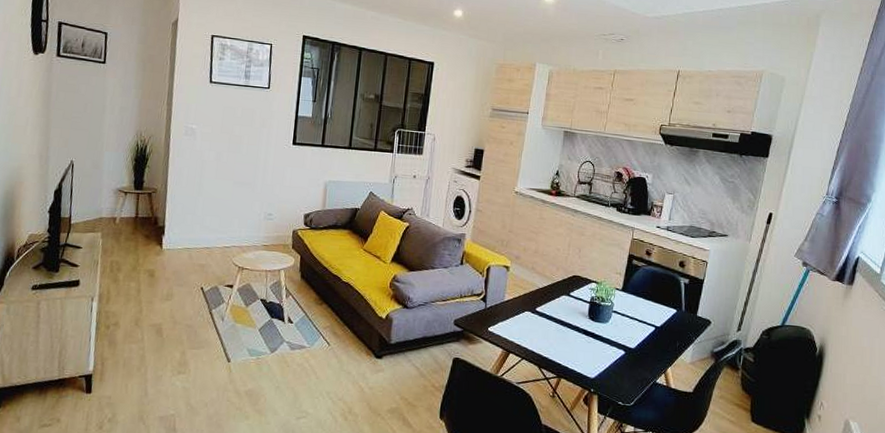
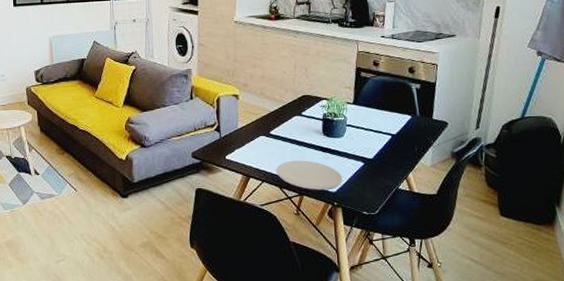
plate: none [537,340,603,376] -> present [276,160,343,191]

